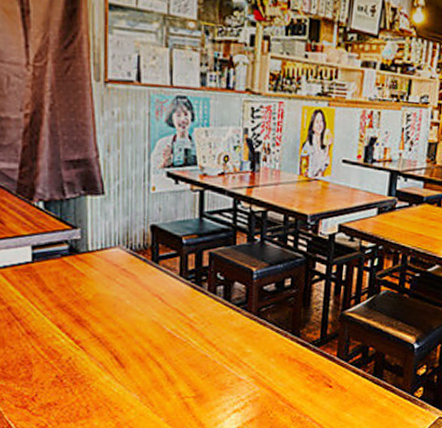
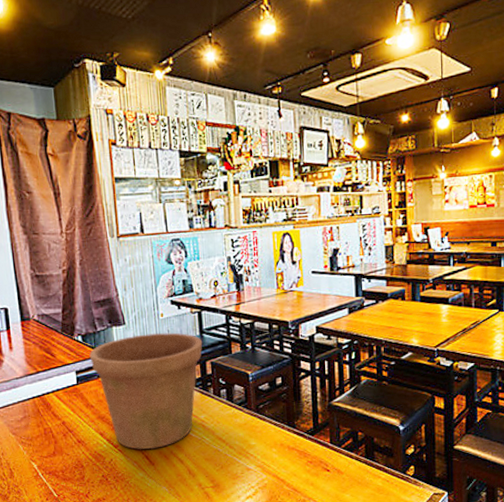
flower pot: none [52,209,202,348] -> present [89,332,203,449]

